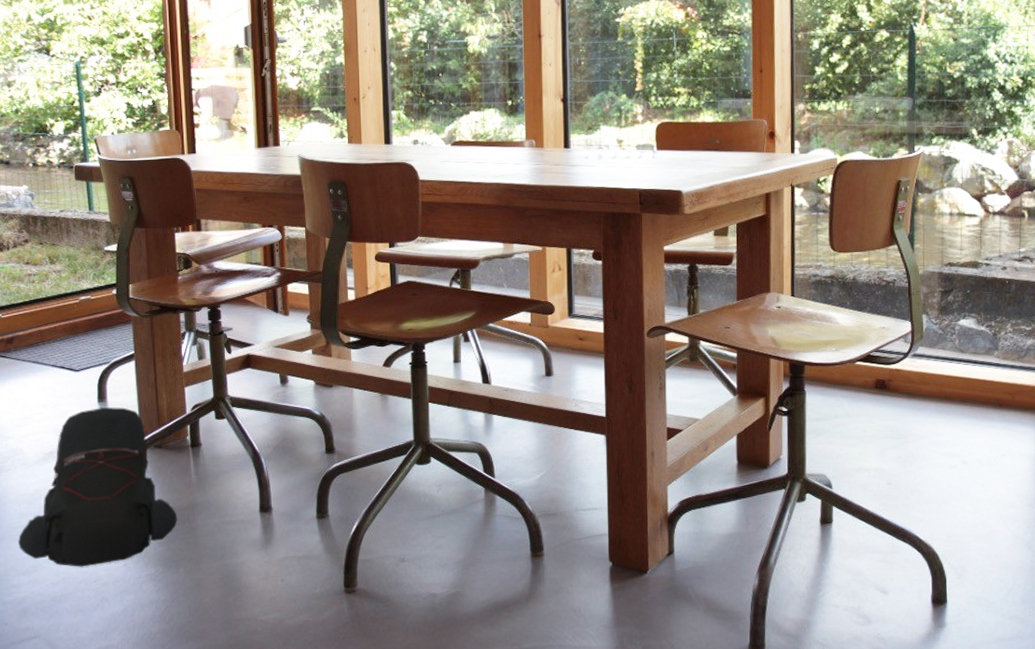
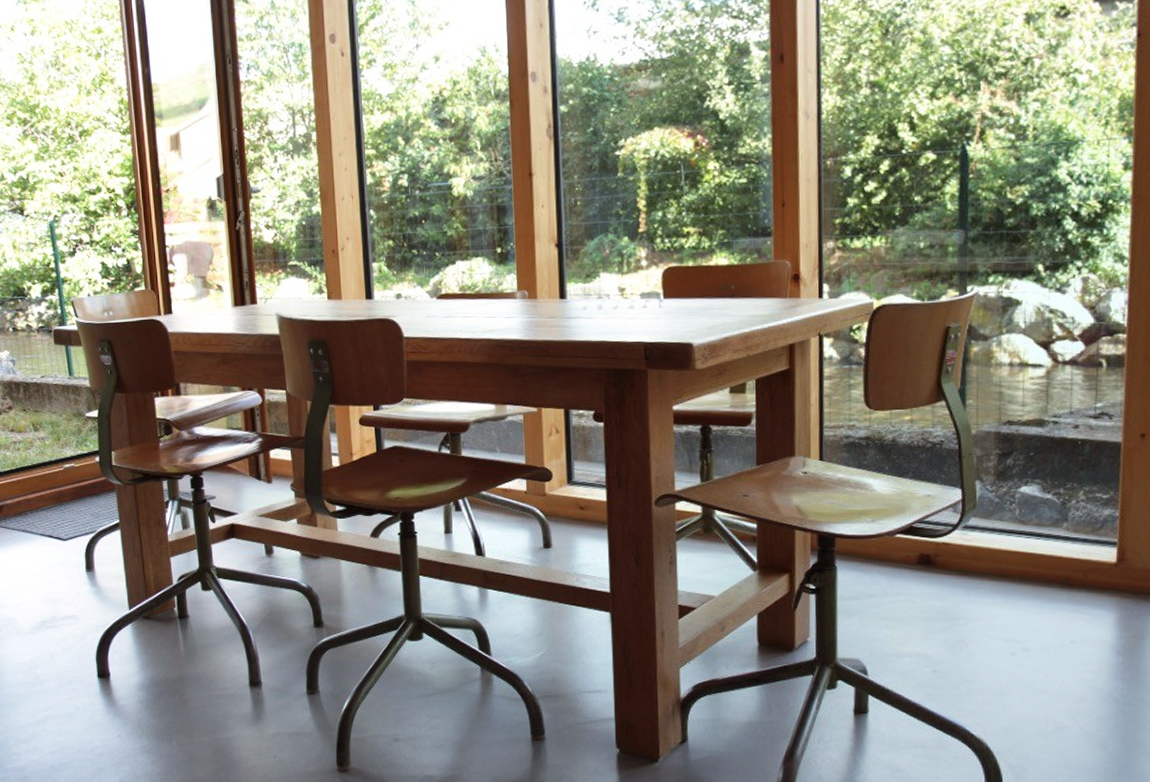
backpack: present [18,406,178,567] -> none [16,576,168,737]

